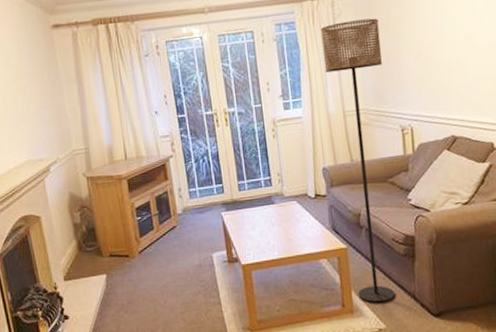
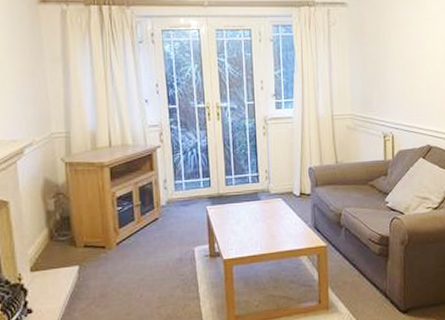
floor lamp: present [320,18,395,303] -> none [315,30,371,300]

